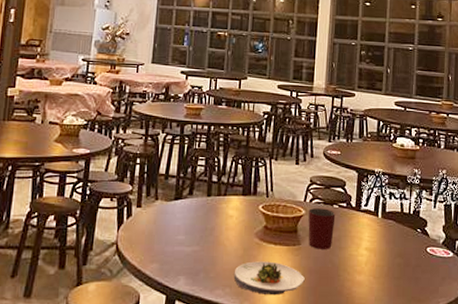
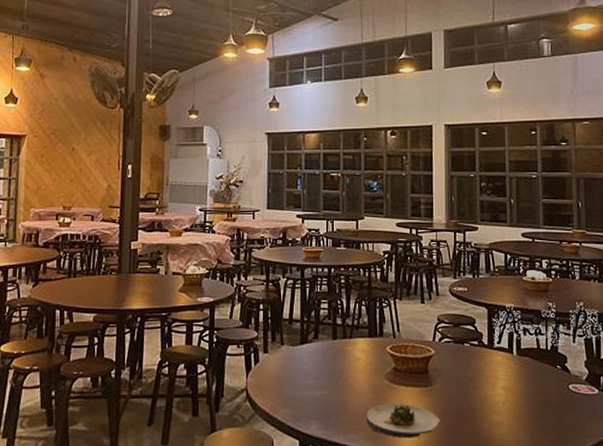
mug: present [308,208,336,249] -> none [439,347,468,390]

